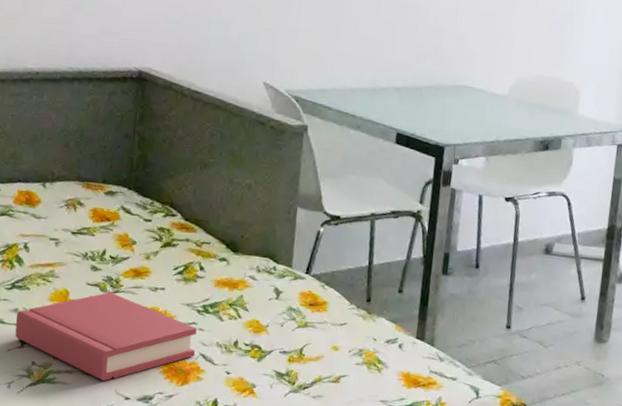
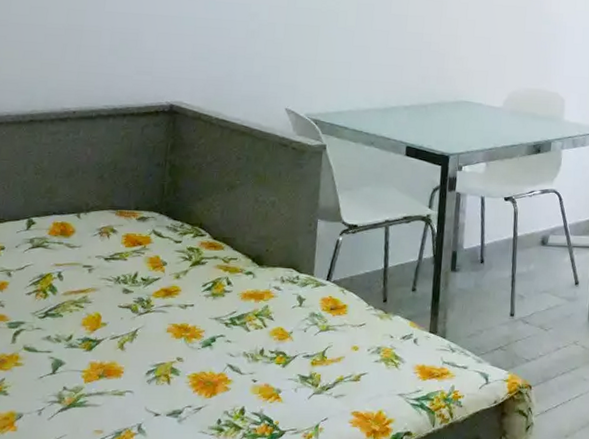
hardback book: present [15,291,197,382] -> none [47,312,225,400]

